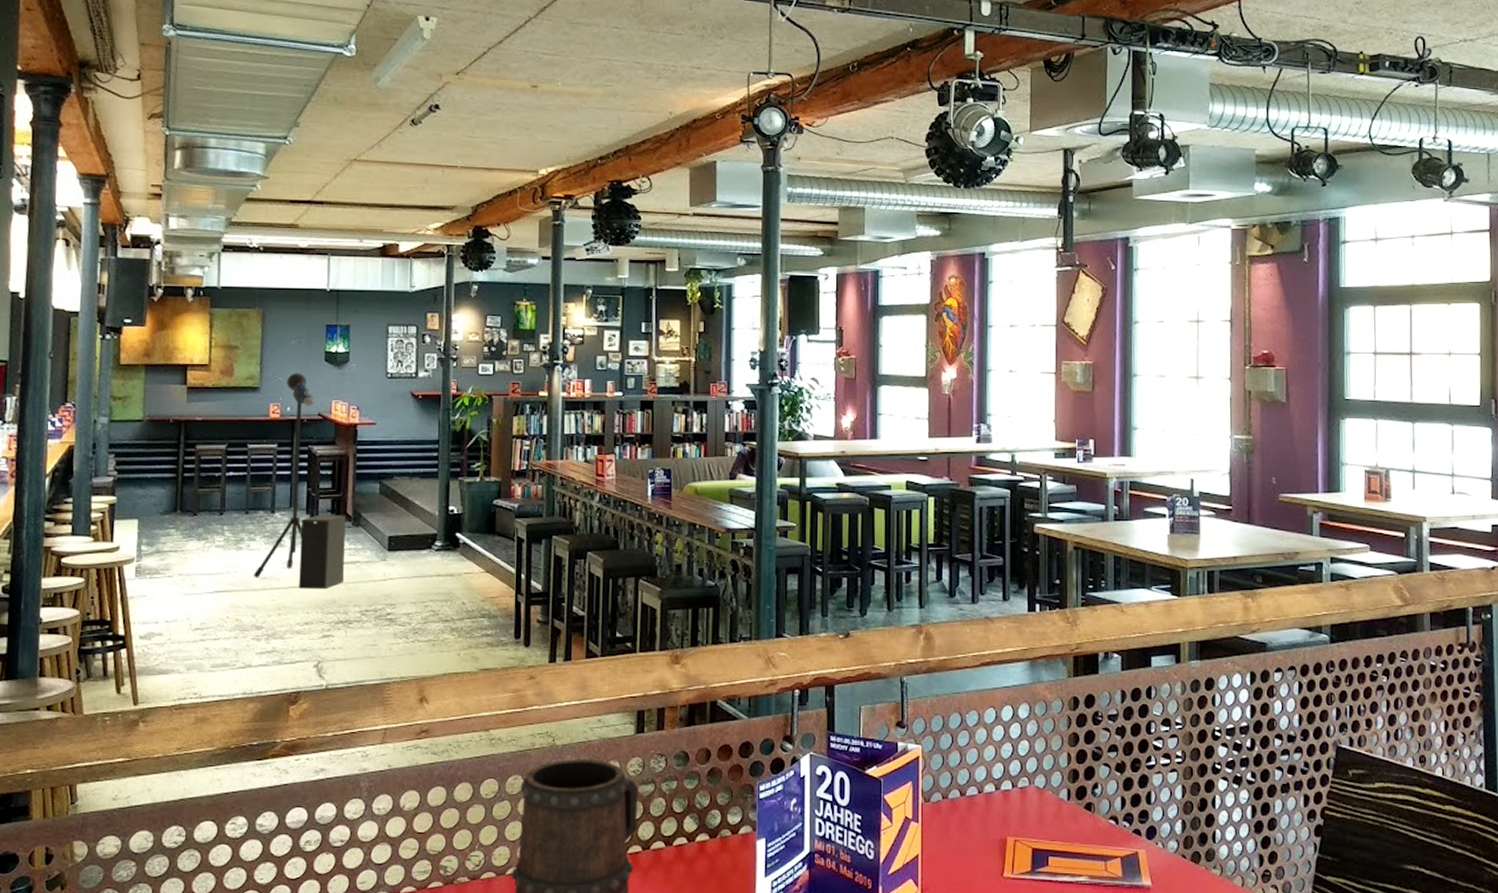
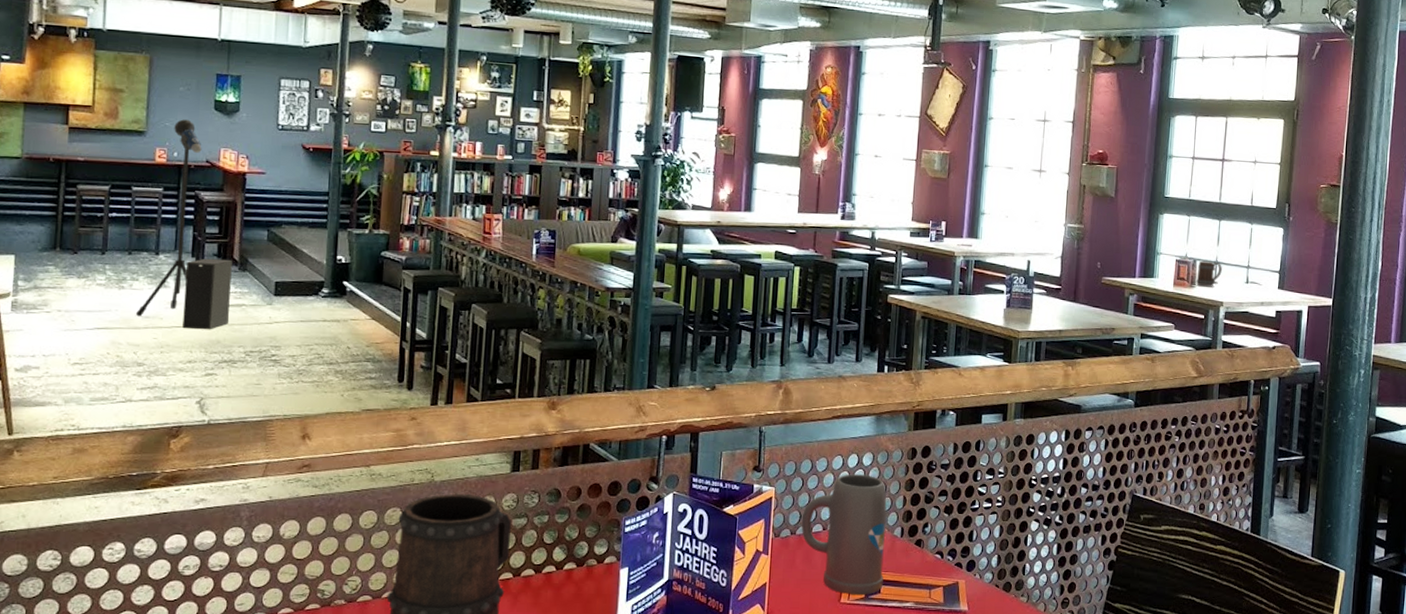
beer mug: none [953,728,1051,869] -> present [801,474,887,596]
beer mug: none [1391,470,1421,500] -> present [1196,260,1222,287]

